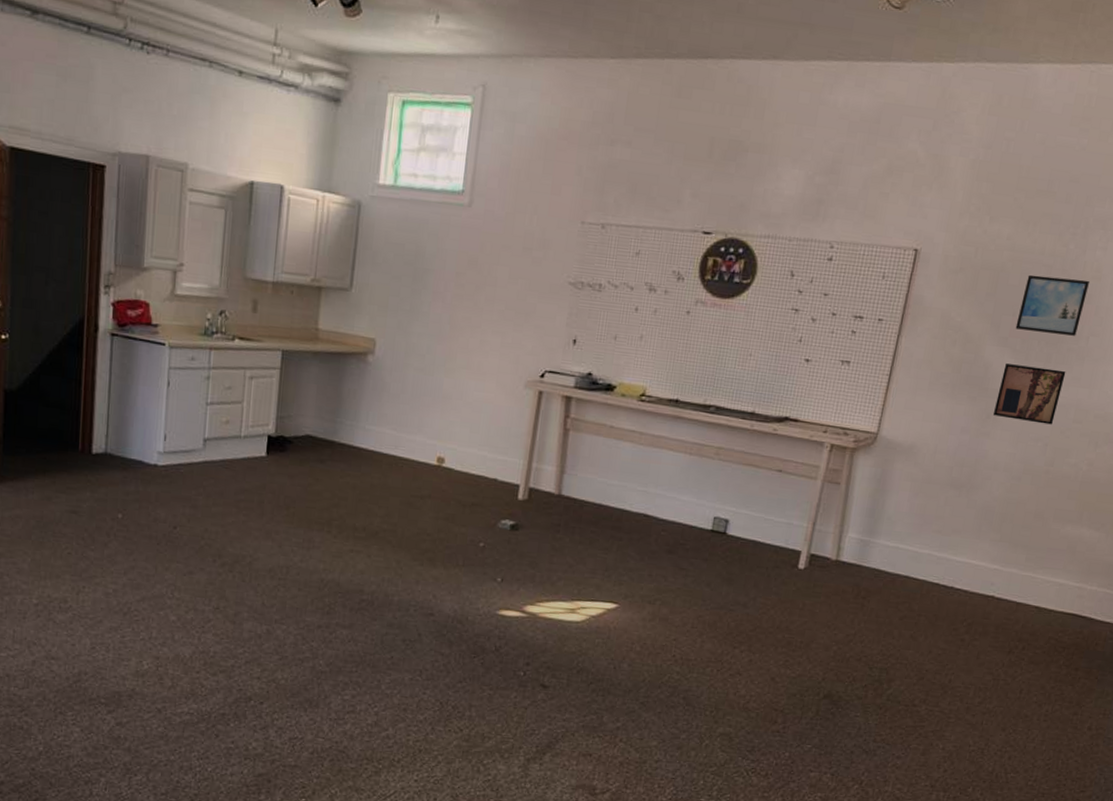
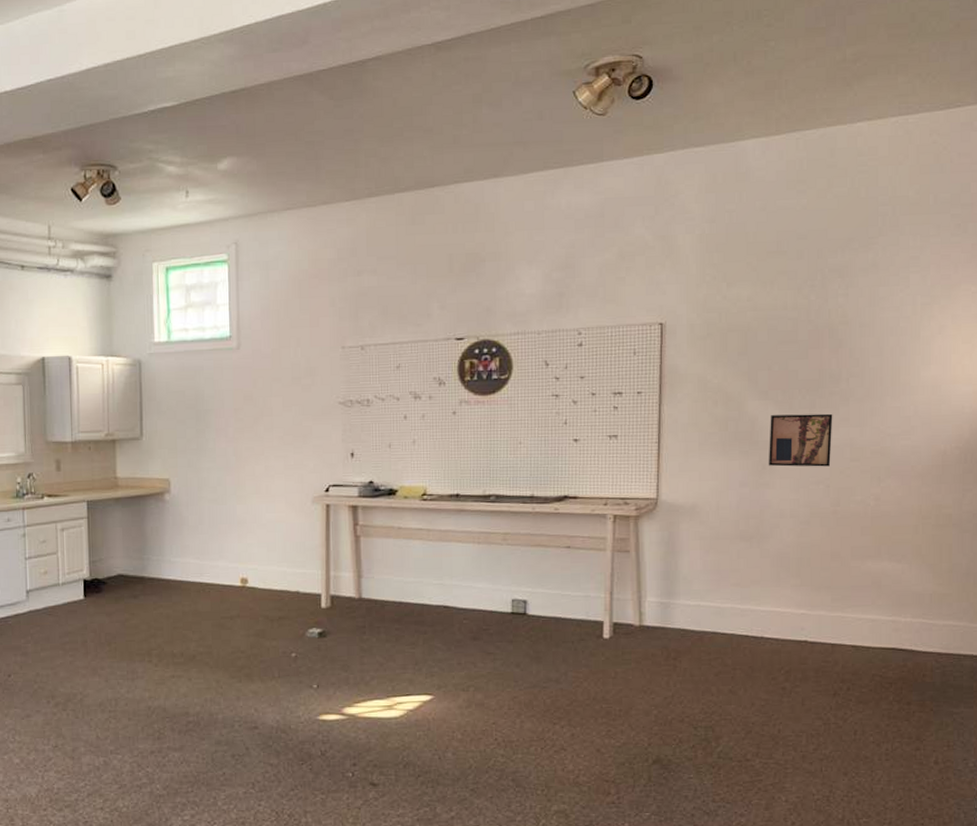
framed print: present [1015,274,1090,336] -> none [773,326,837,382]

